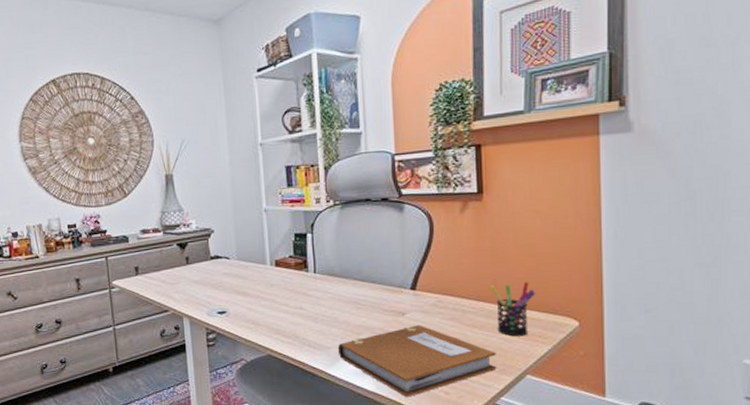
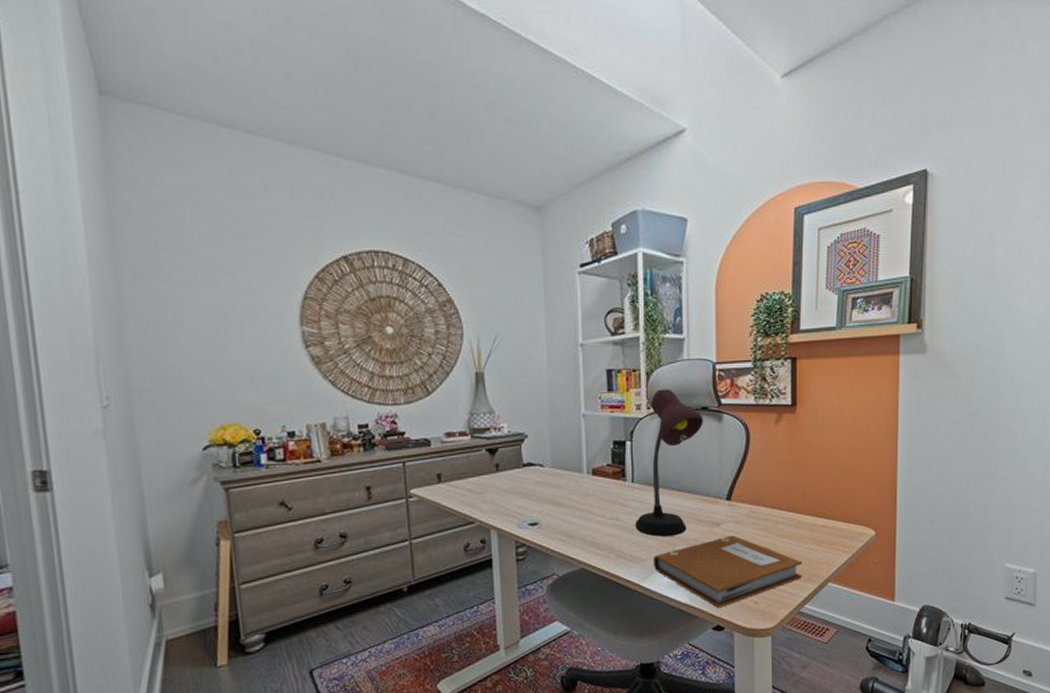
desk lamp: none [319,182,384,325] -> present [635,389,703,537]
pen holder: present [490,281,535,337] -> none [799,492,839,546]

